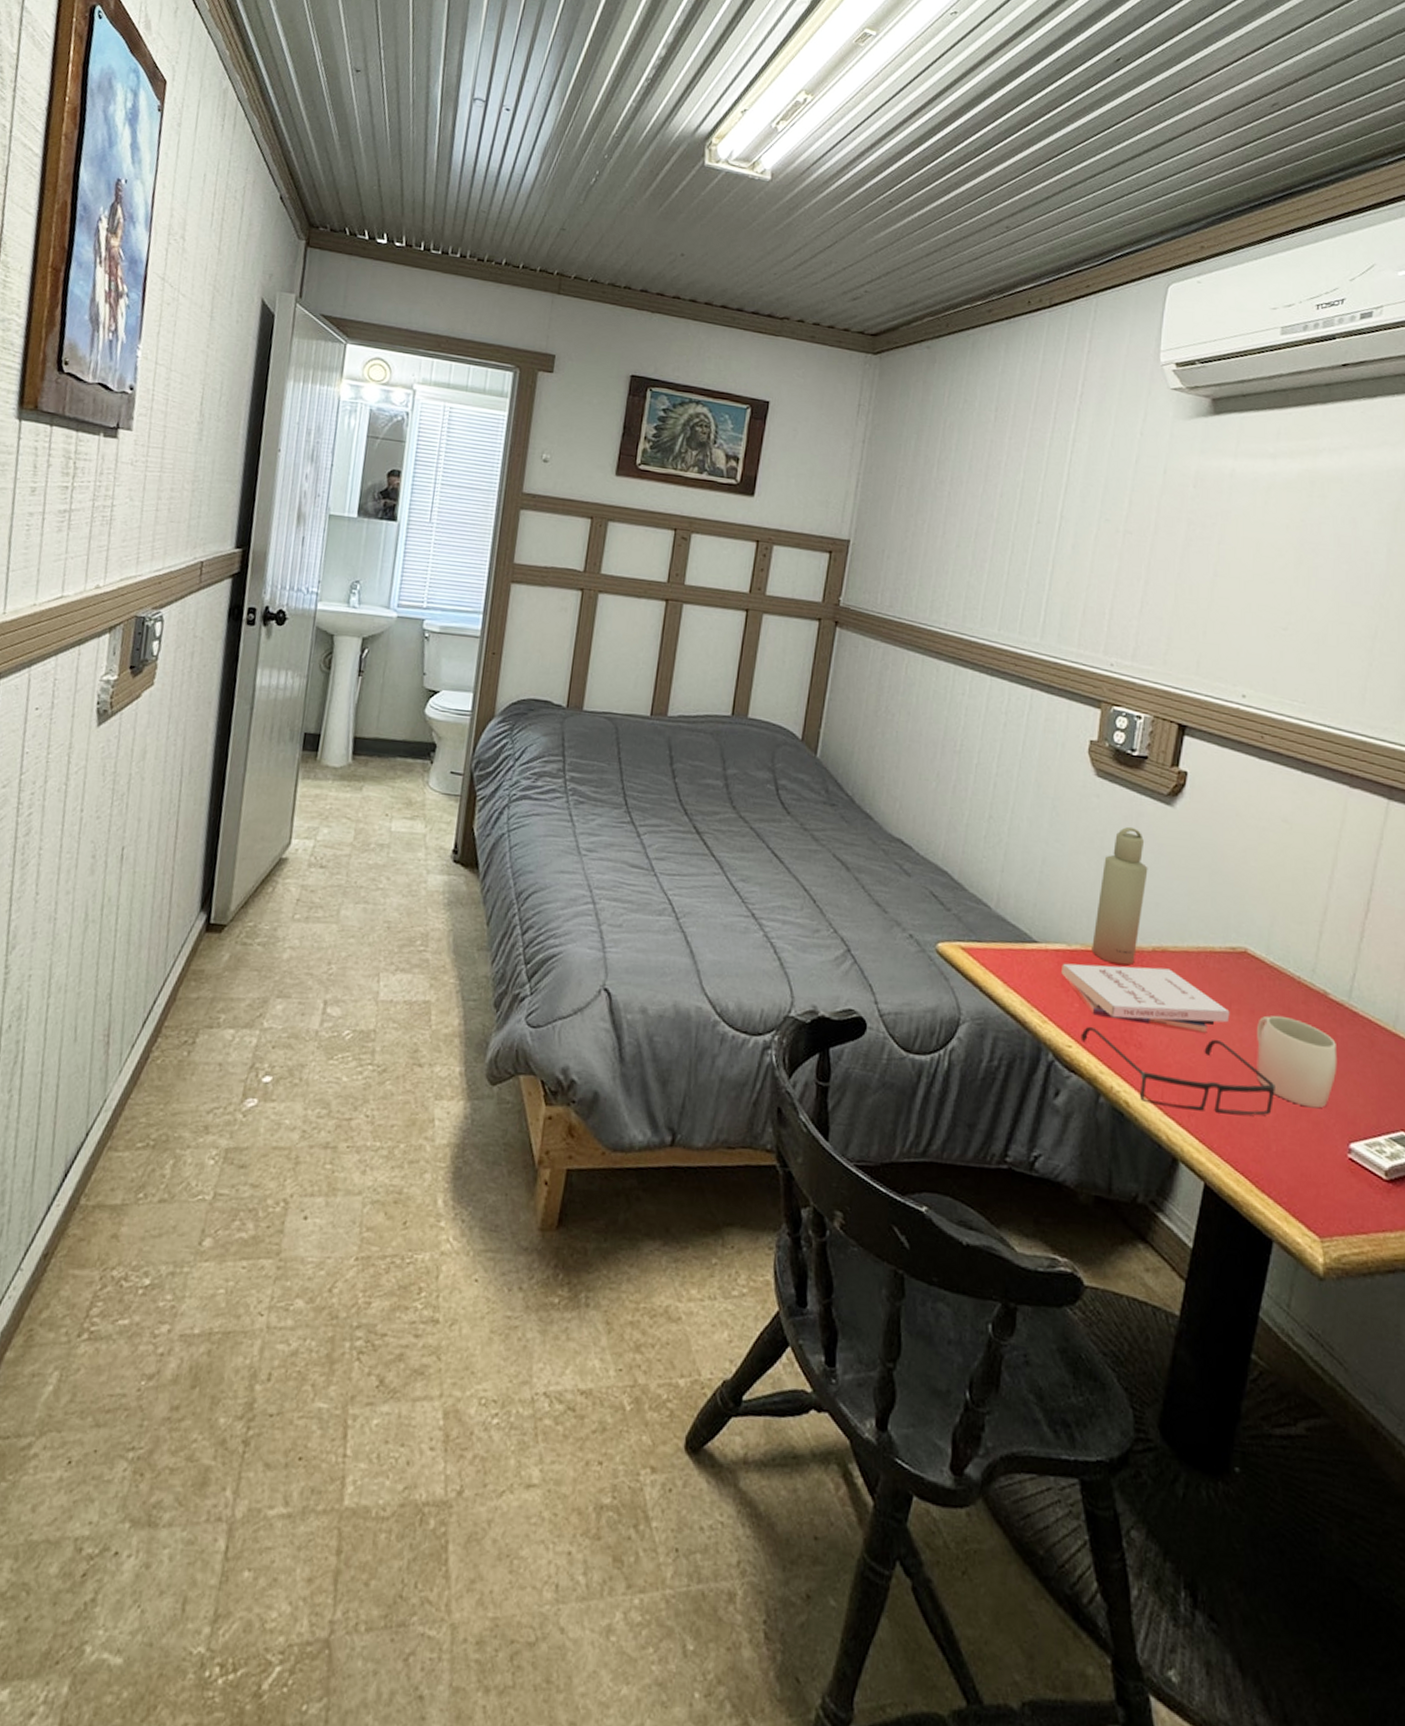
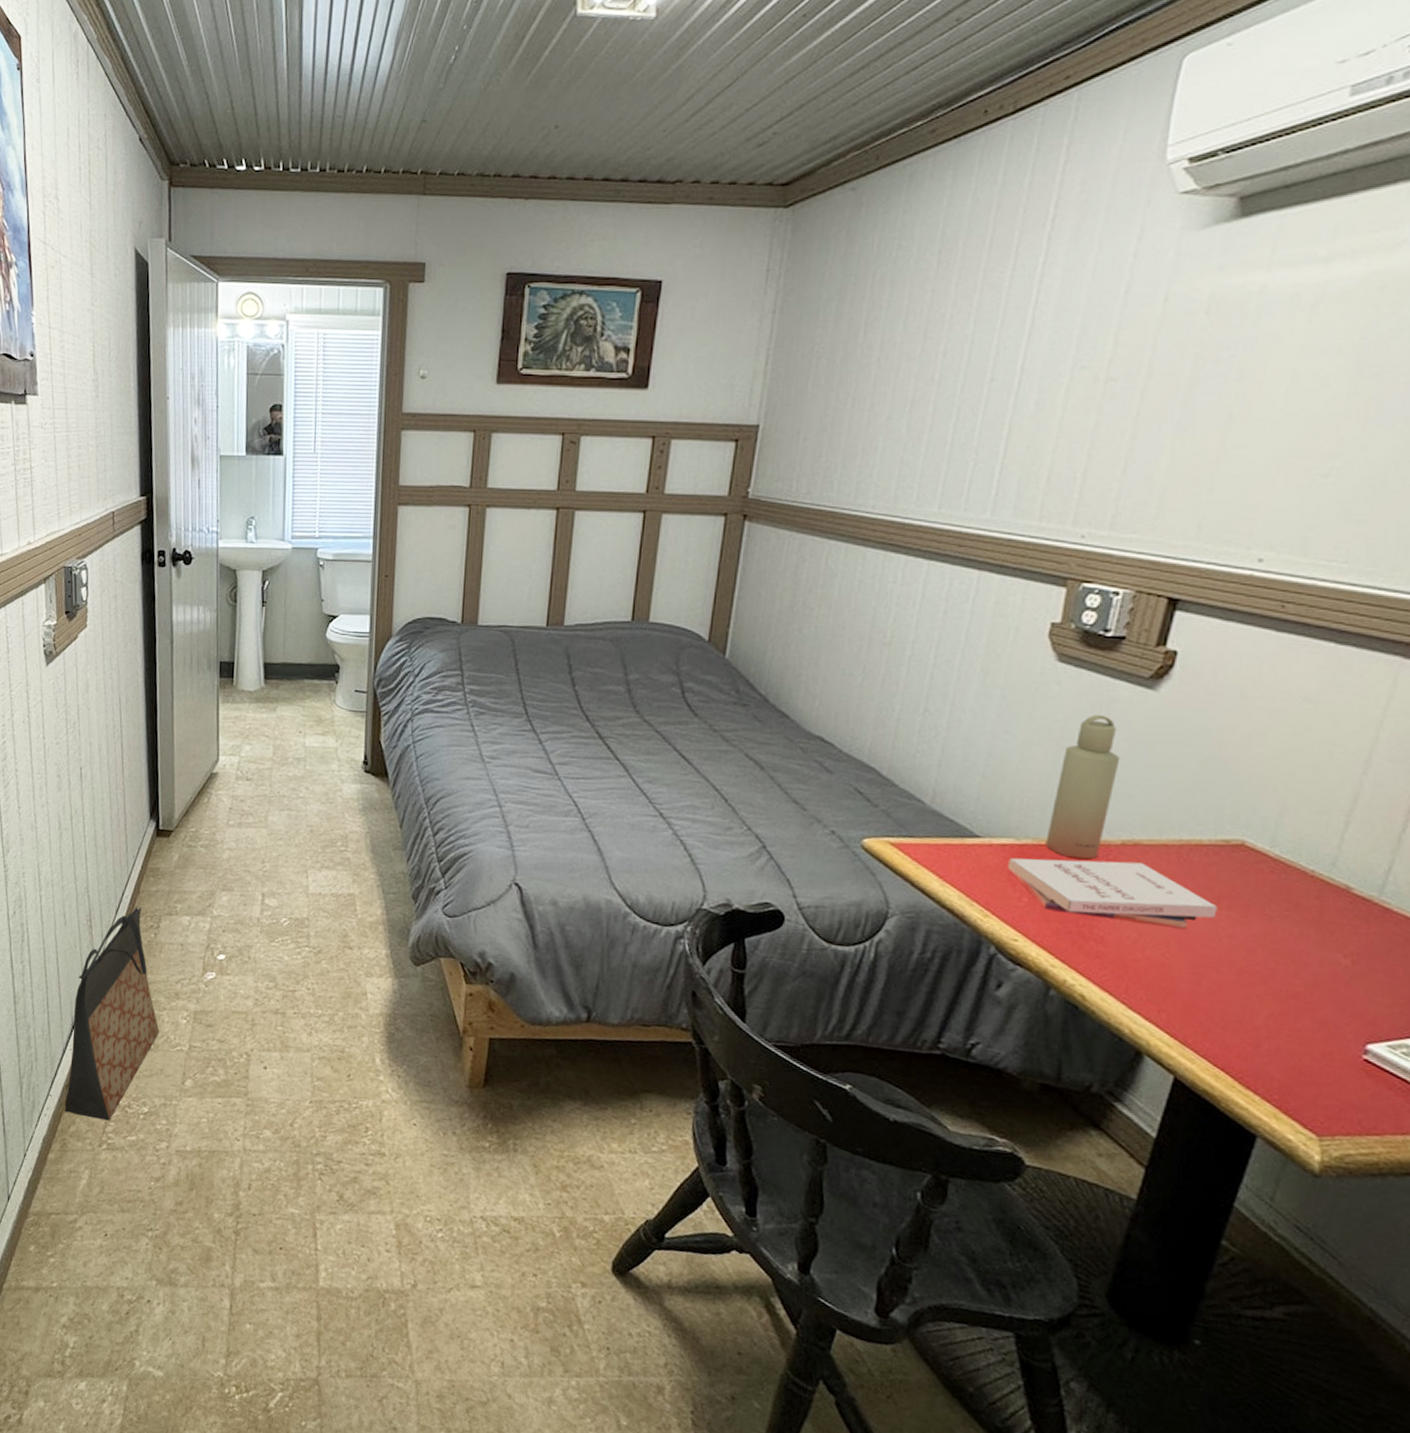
bag: none [37,1016,179,1300] -> present [64,906,160,1121]
glasses: present [1080,1026,1275,1116] -> none [1029,920,1272,1014]
mug: present [1256,1015,1338,1109] -> none [1248,910,1359,1008]

